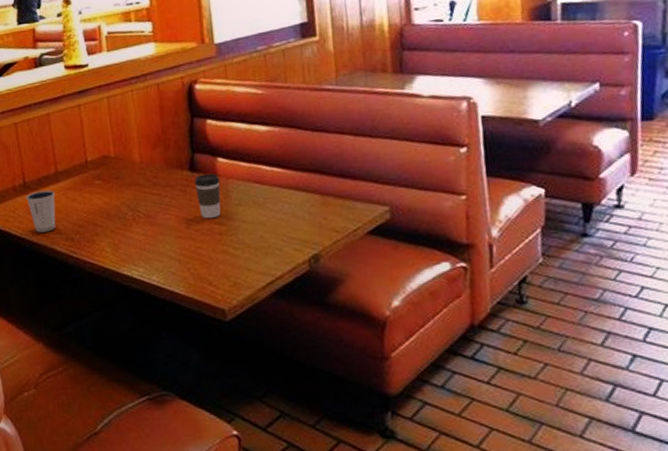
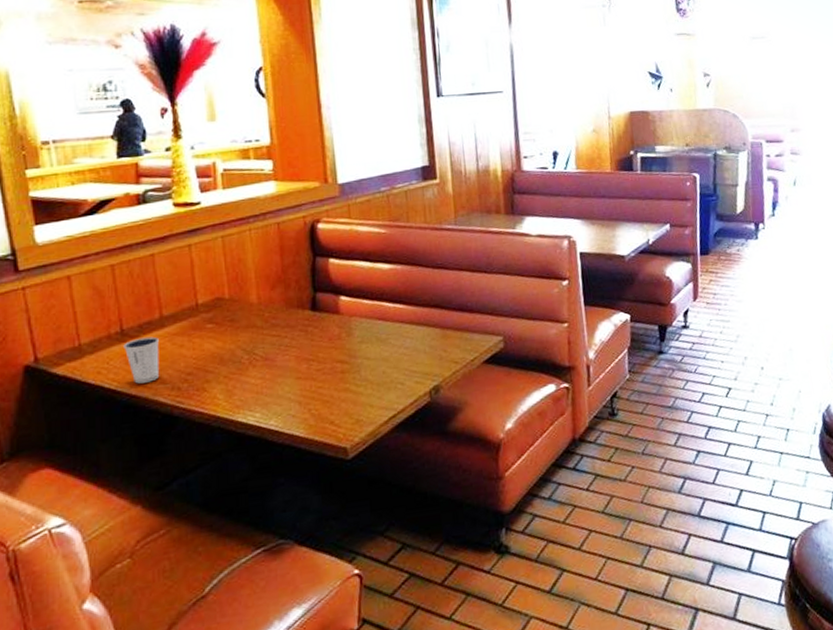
coffee cup: present [194,173,221,219] -> none [315,312,344,358]

